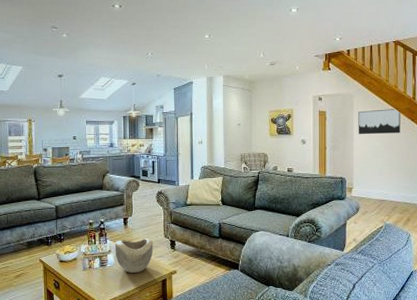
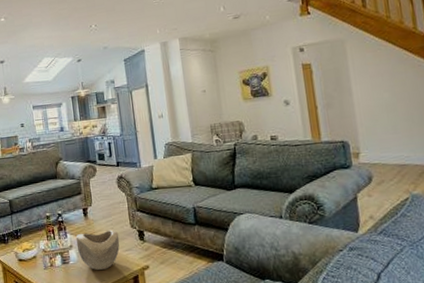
wall art: present [358,109,401,135] -> none [354,50,416,87]

